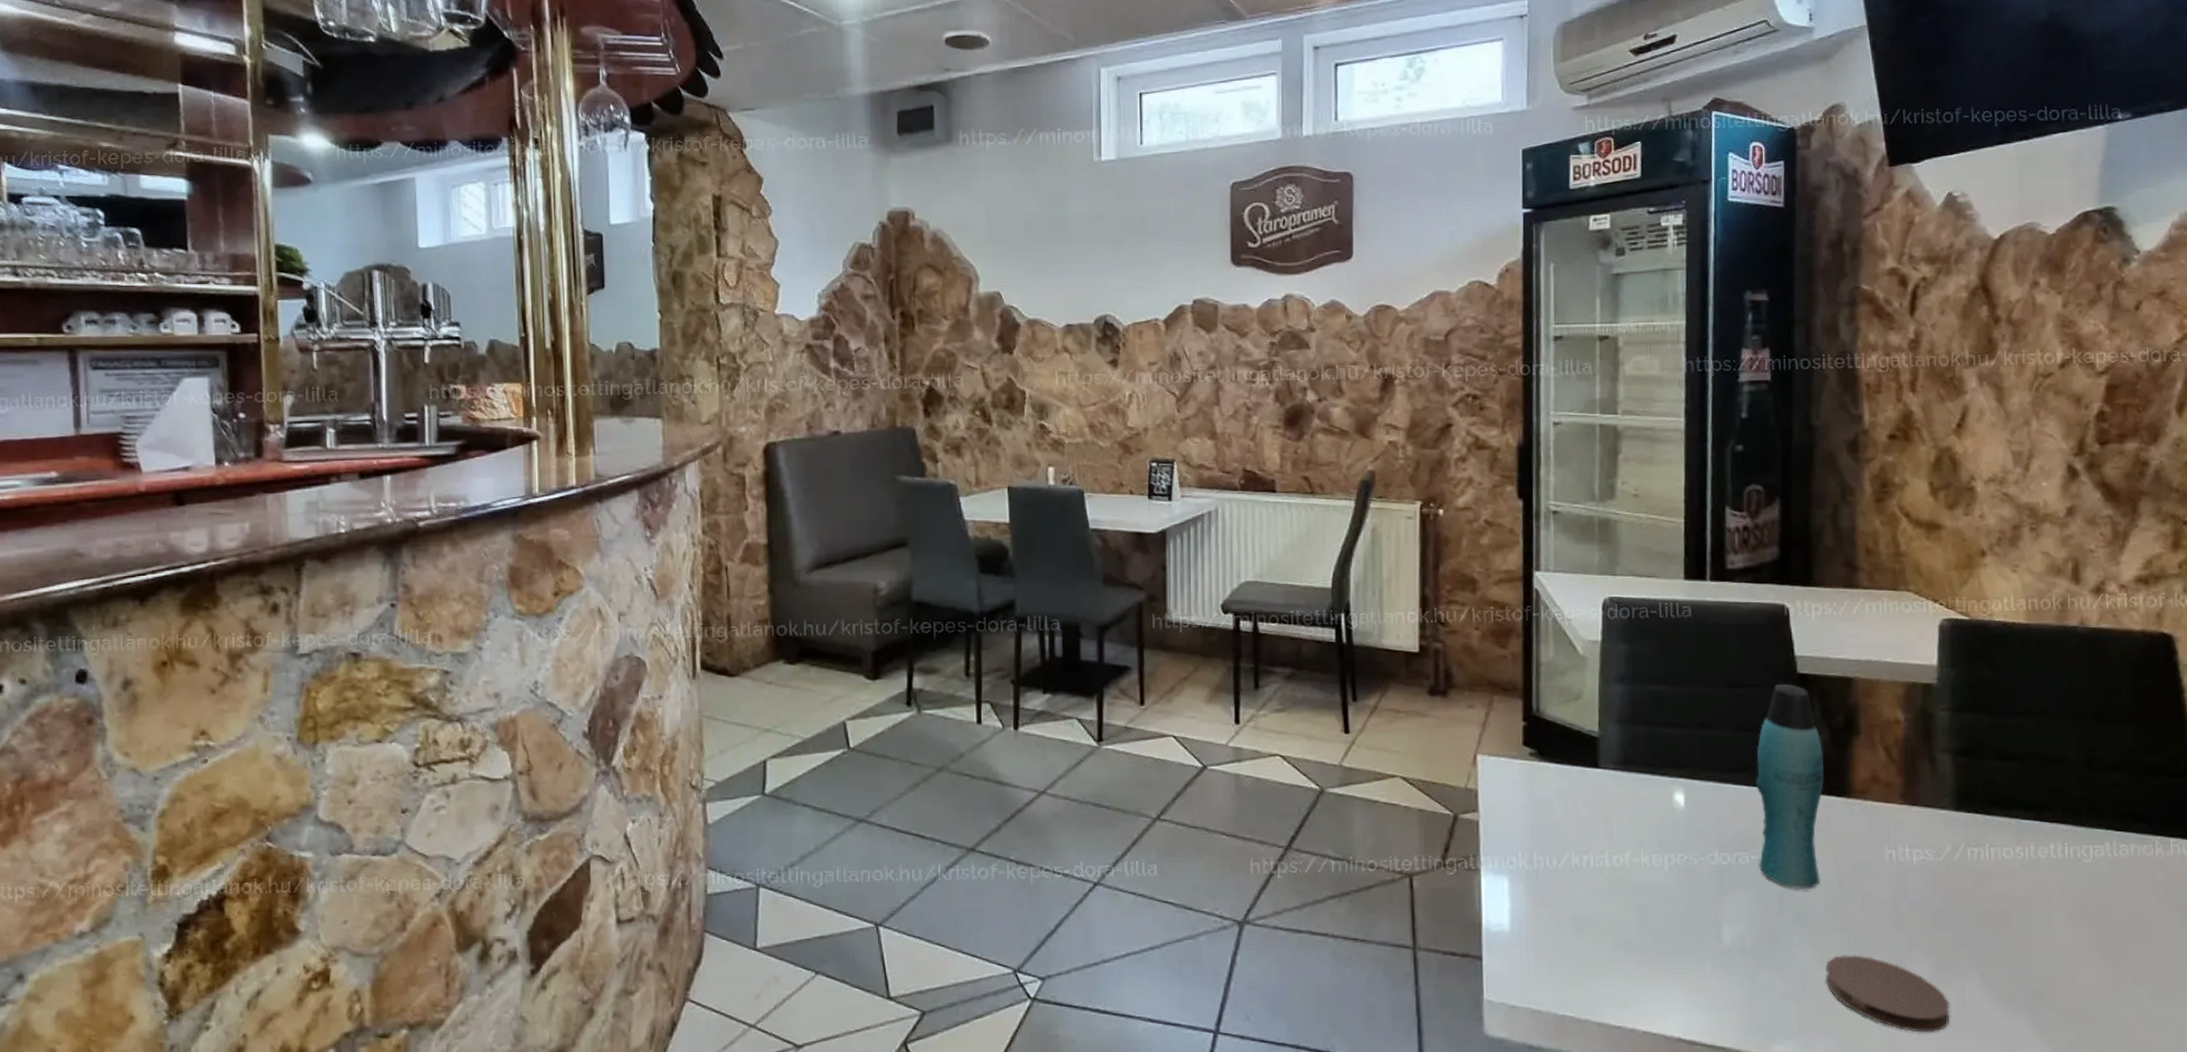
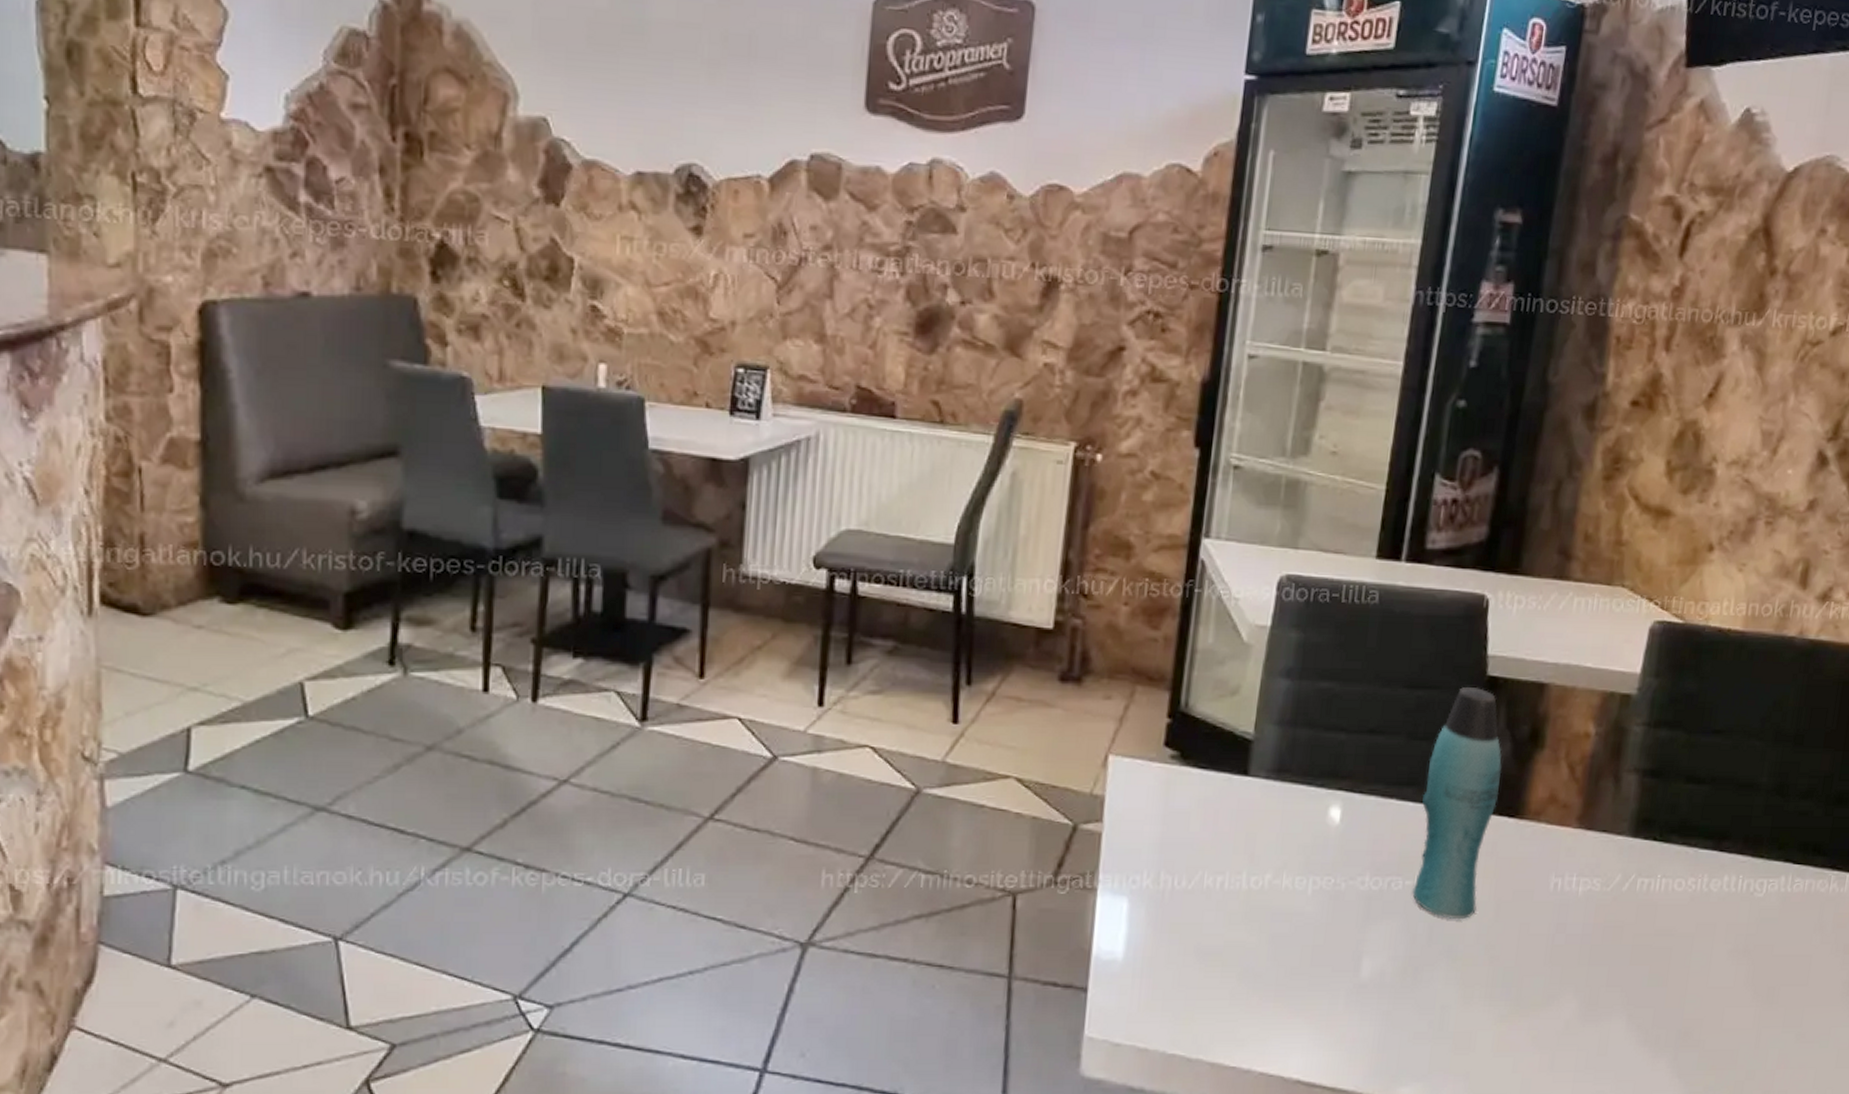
coaster: present [1825,955,1950,1033] -> none [1464,992,1592,1075]

